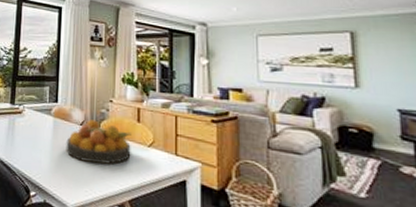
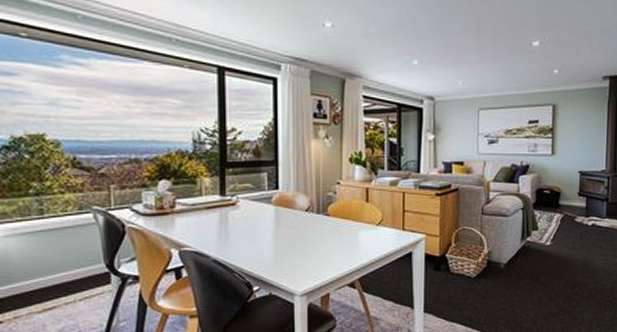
fruit bowl: present [66,119,131,165] -> none [291,204,360,249]

